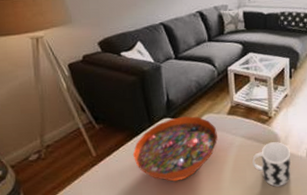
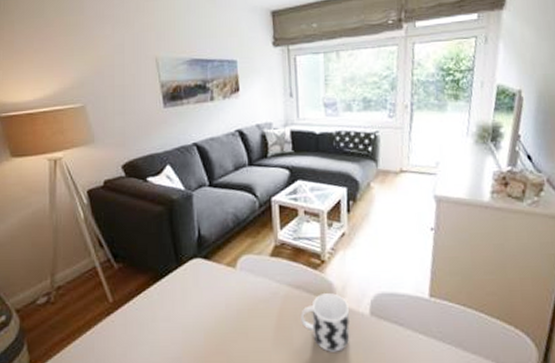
decorative bowl: present [132,116,217,182] -> none [155,256,258,339]

